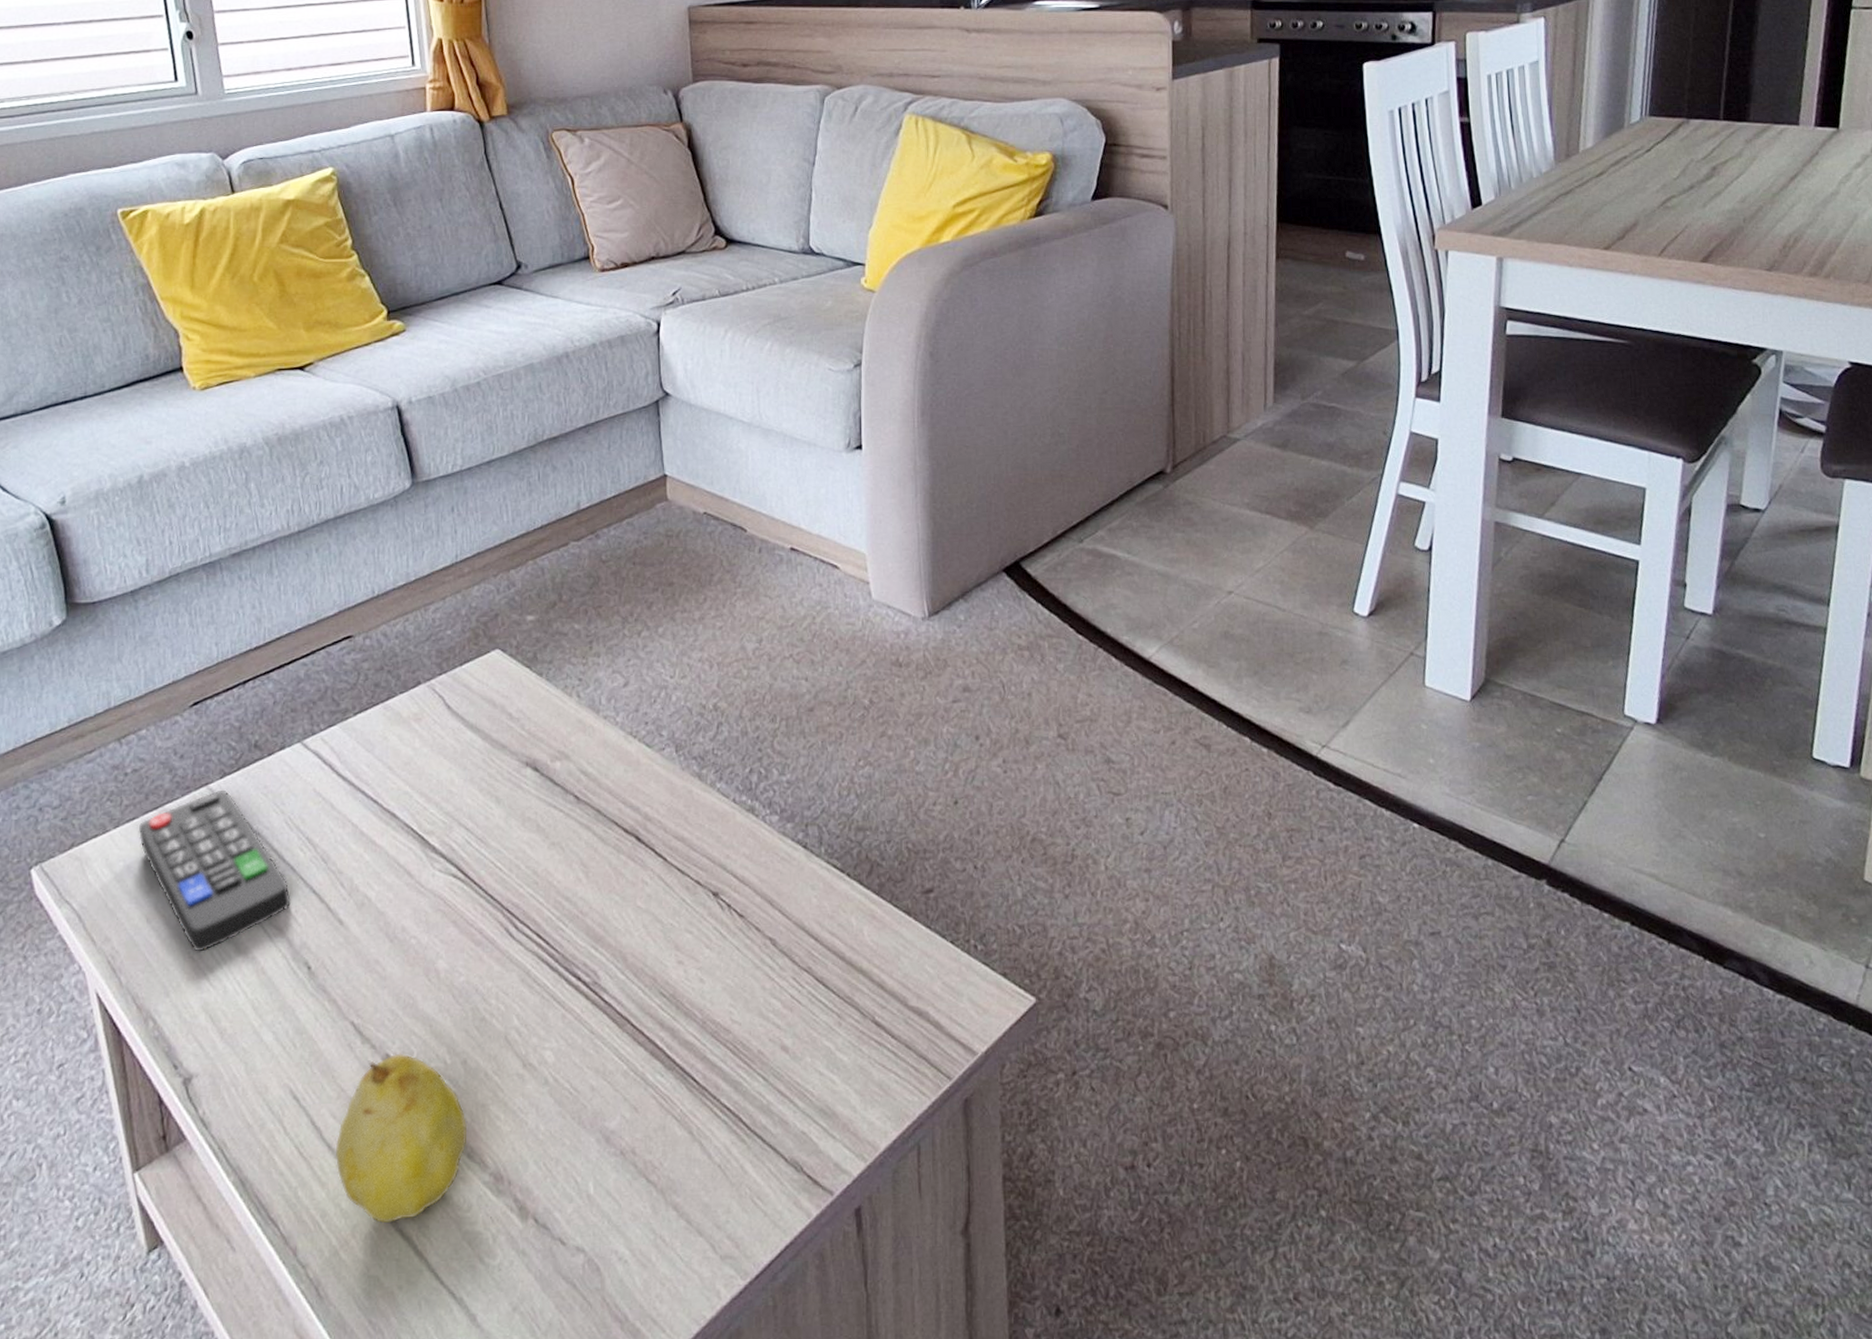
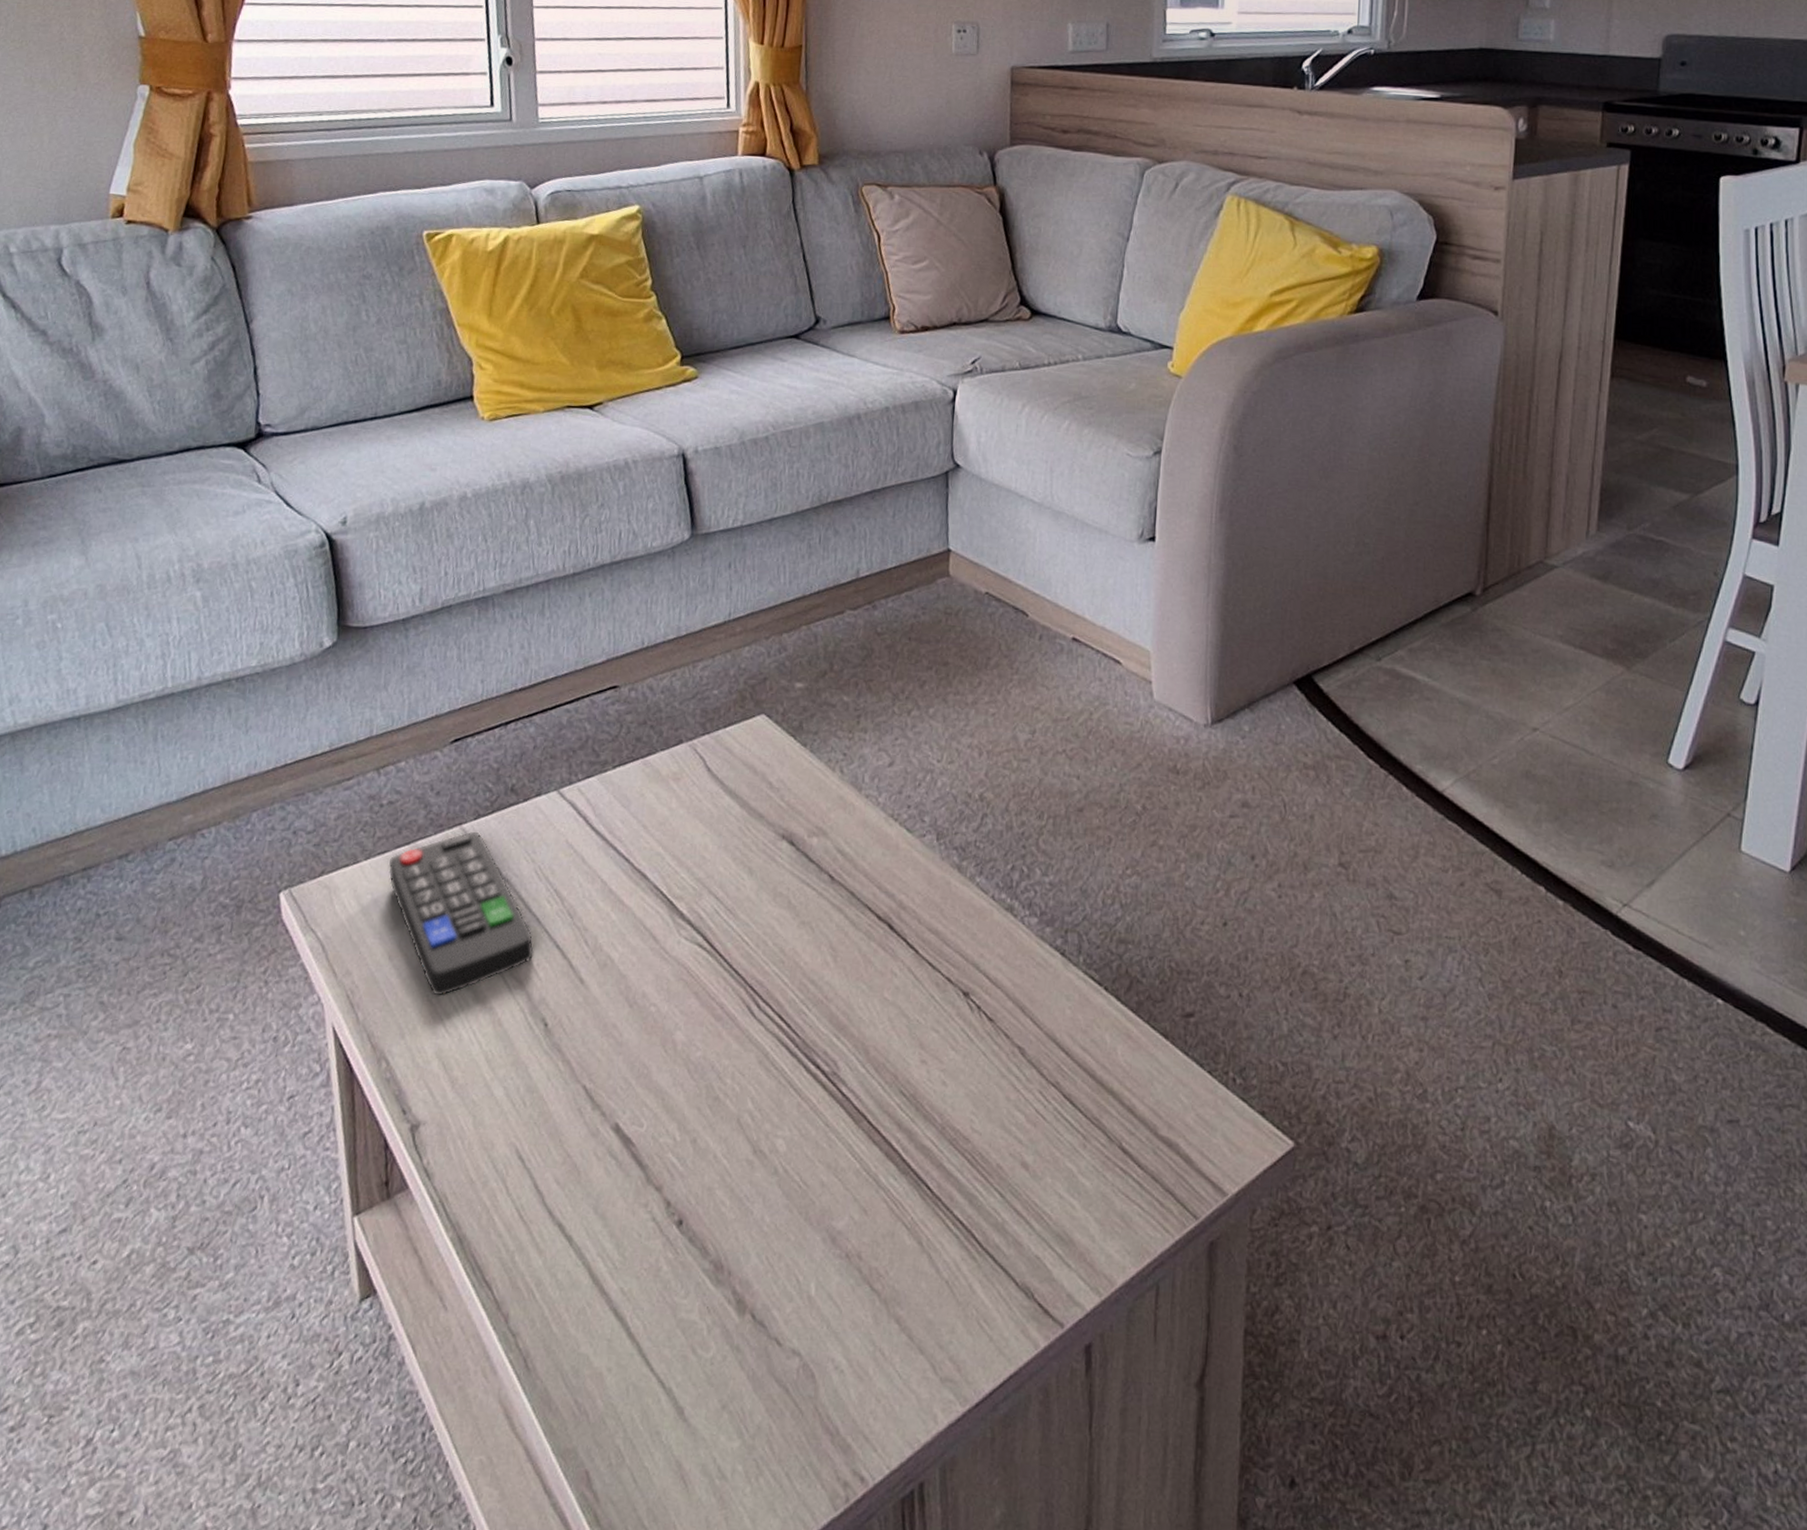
fruit: present [335,1053,468,1224] -> none [555,1123,692,1301]

